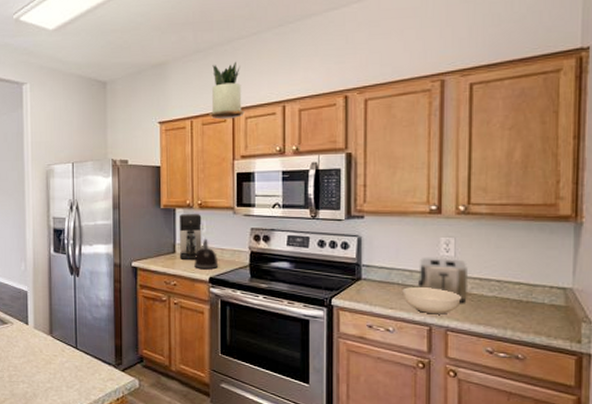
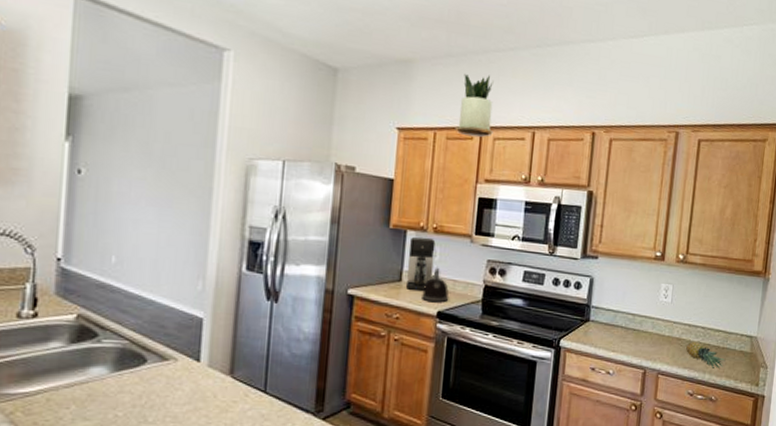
bowl: present [402,287,462,315] -> none [624,330,674,358]
toaster: present [417,258,467,303] -> none [638,302,681,347]
fruit: none [479,296,532,324] -> present [686,342,726,369]

